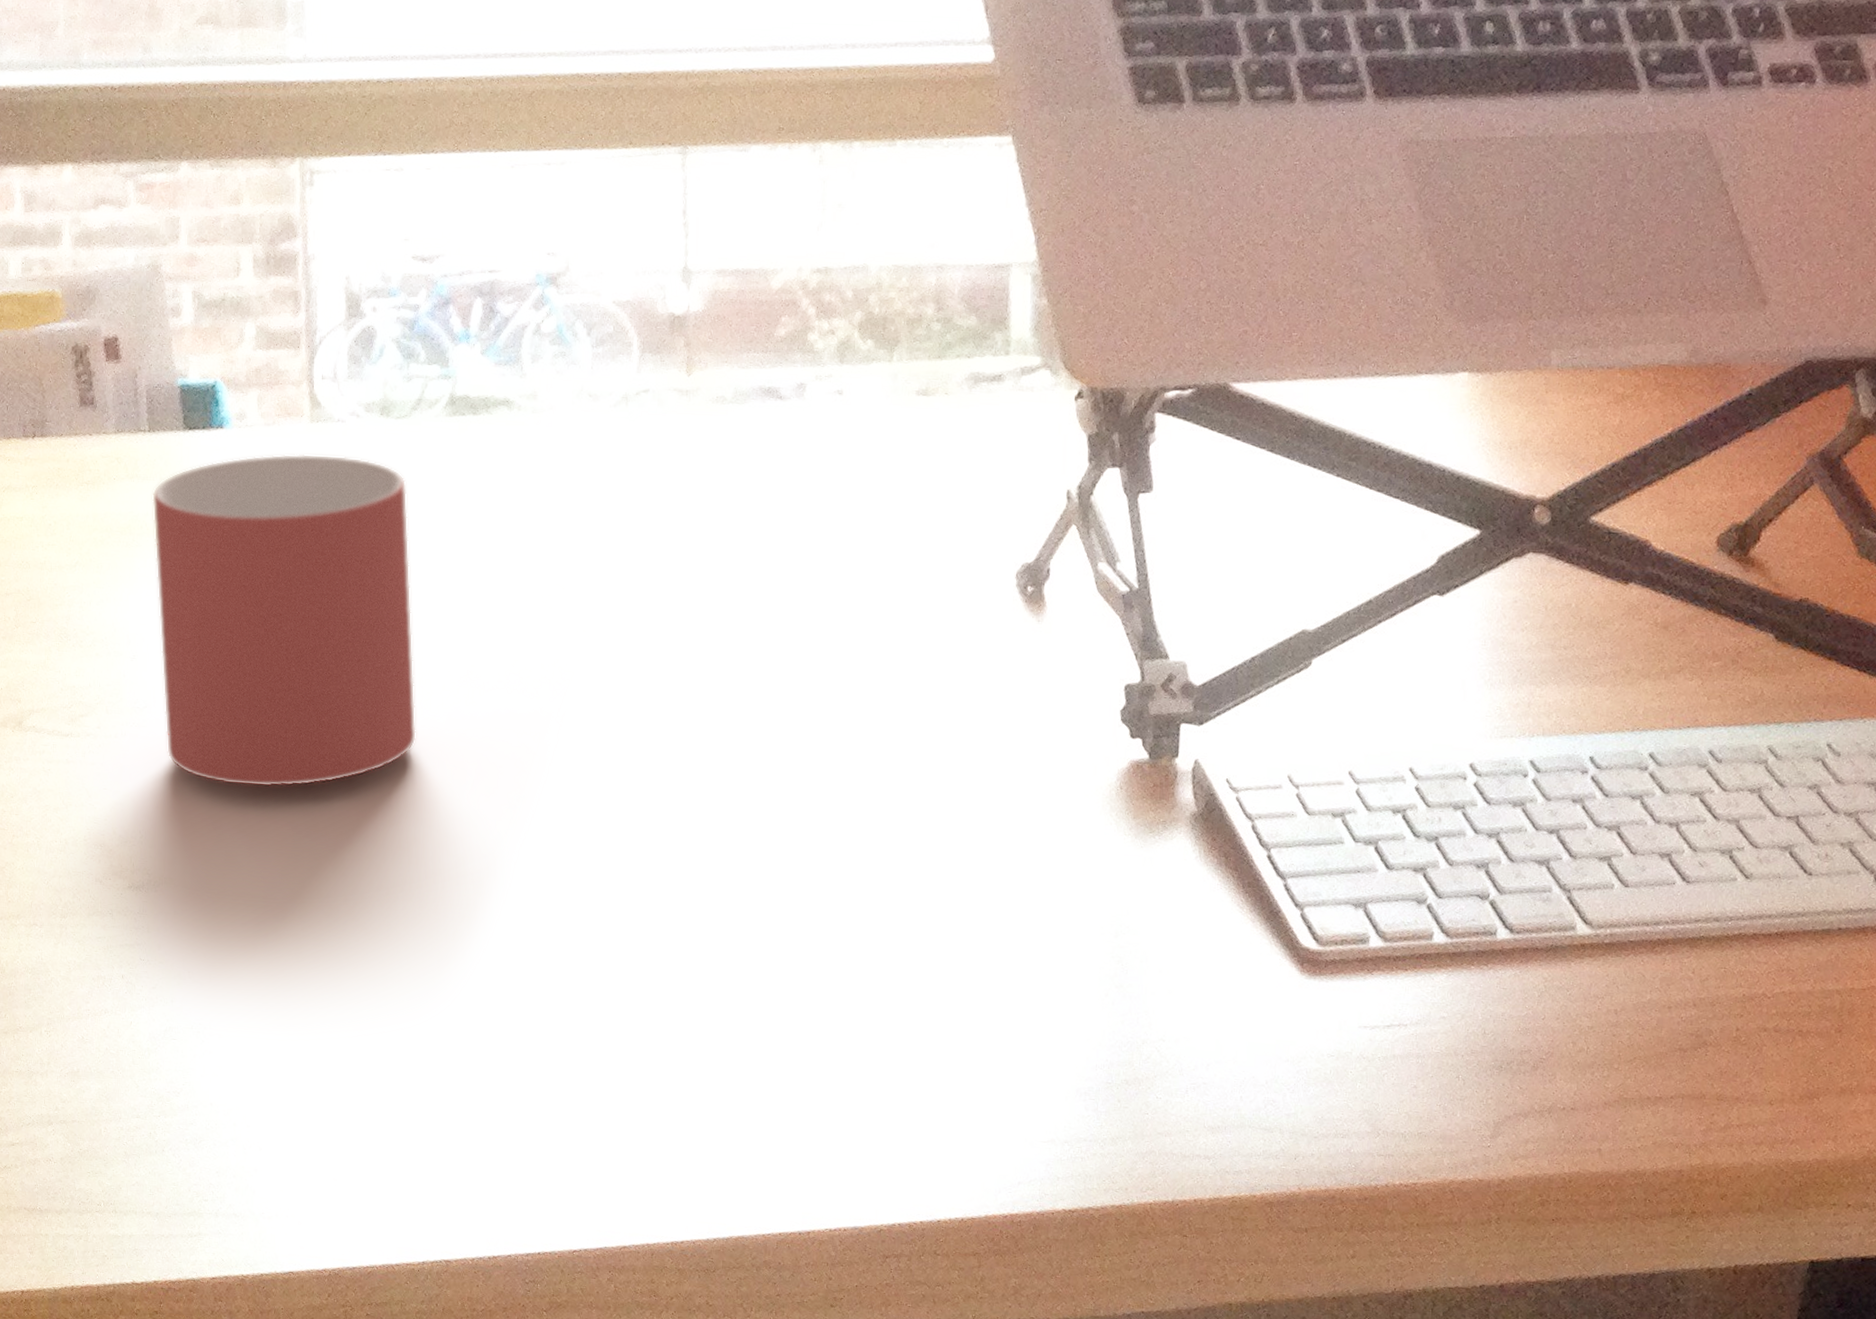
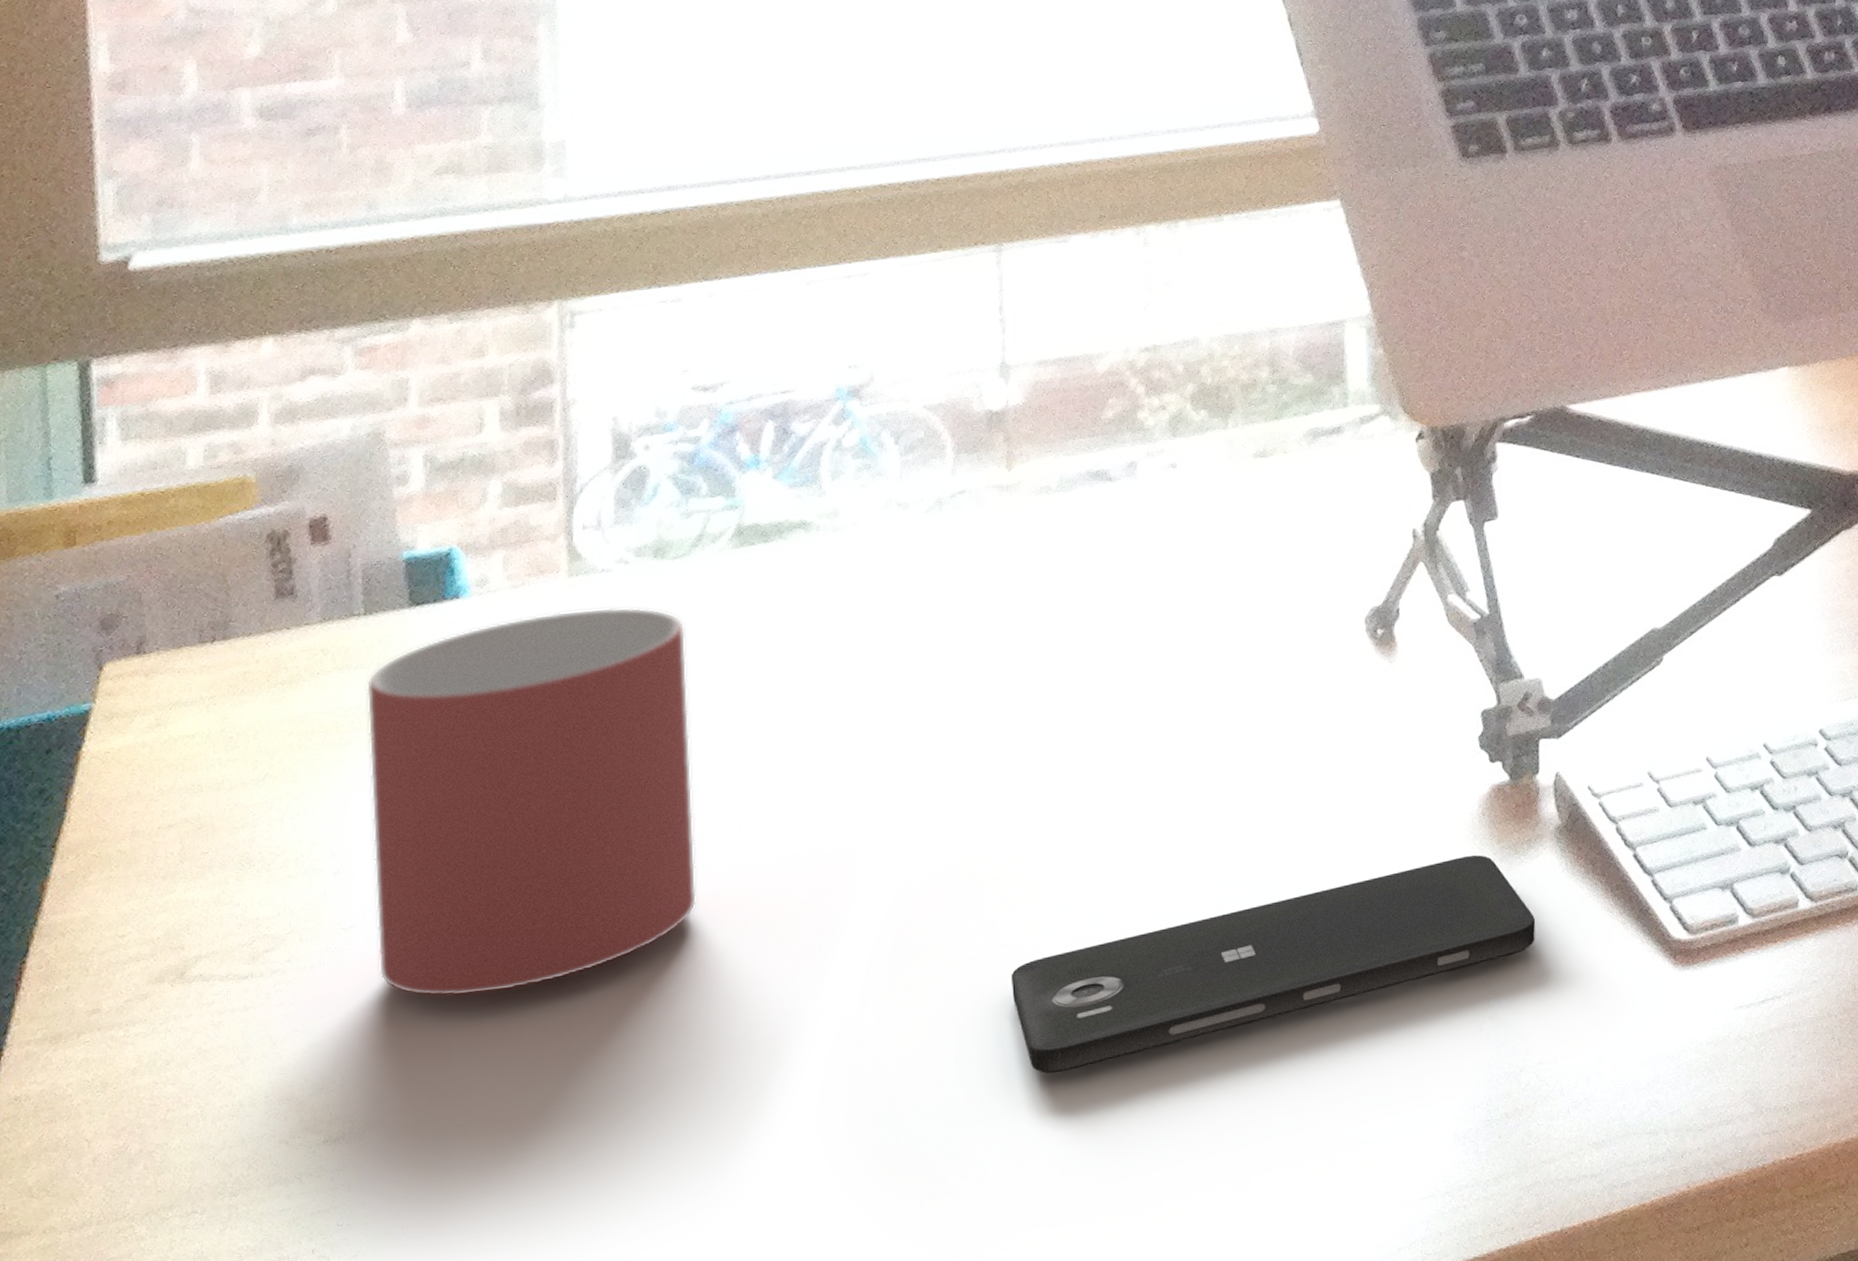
smartphone: none [680,825,1166,955] -> present [1011,855,1536,1073]

